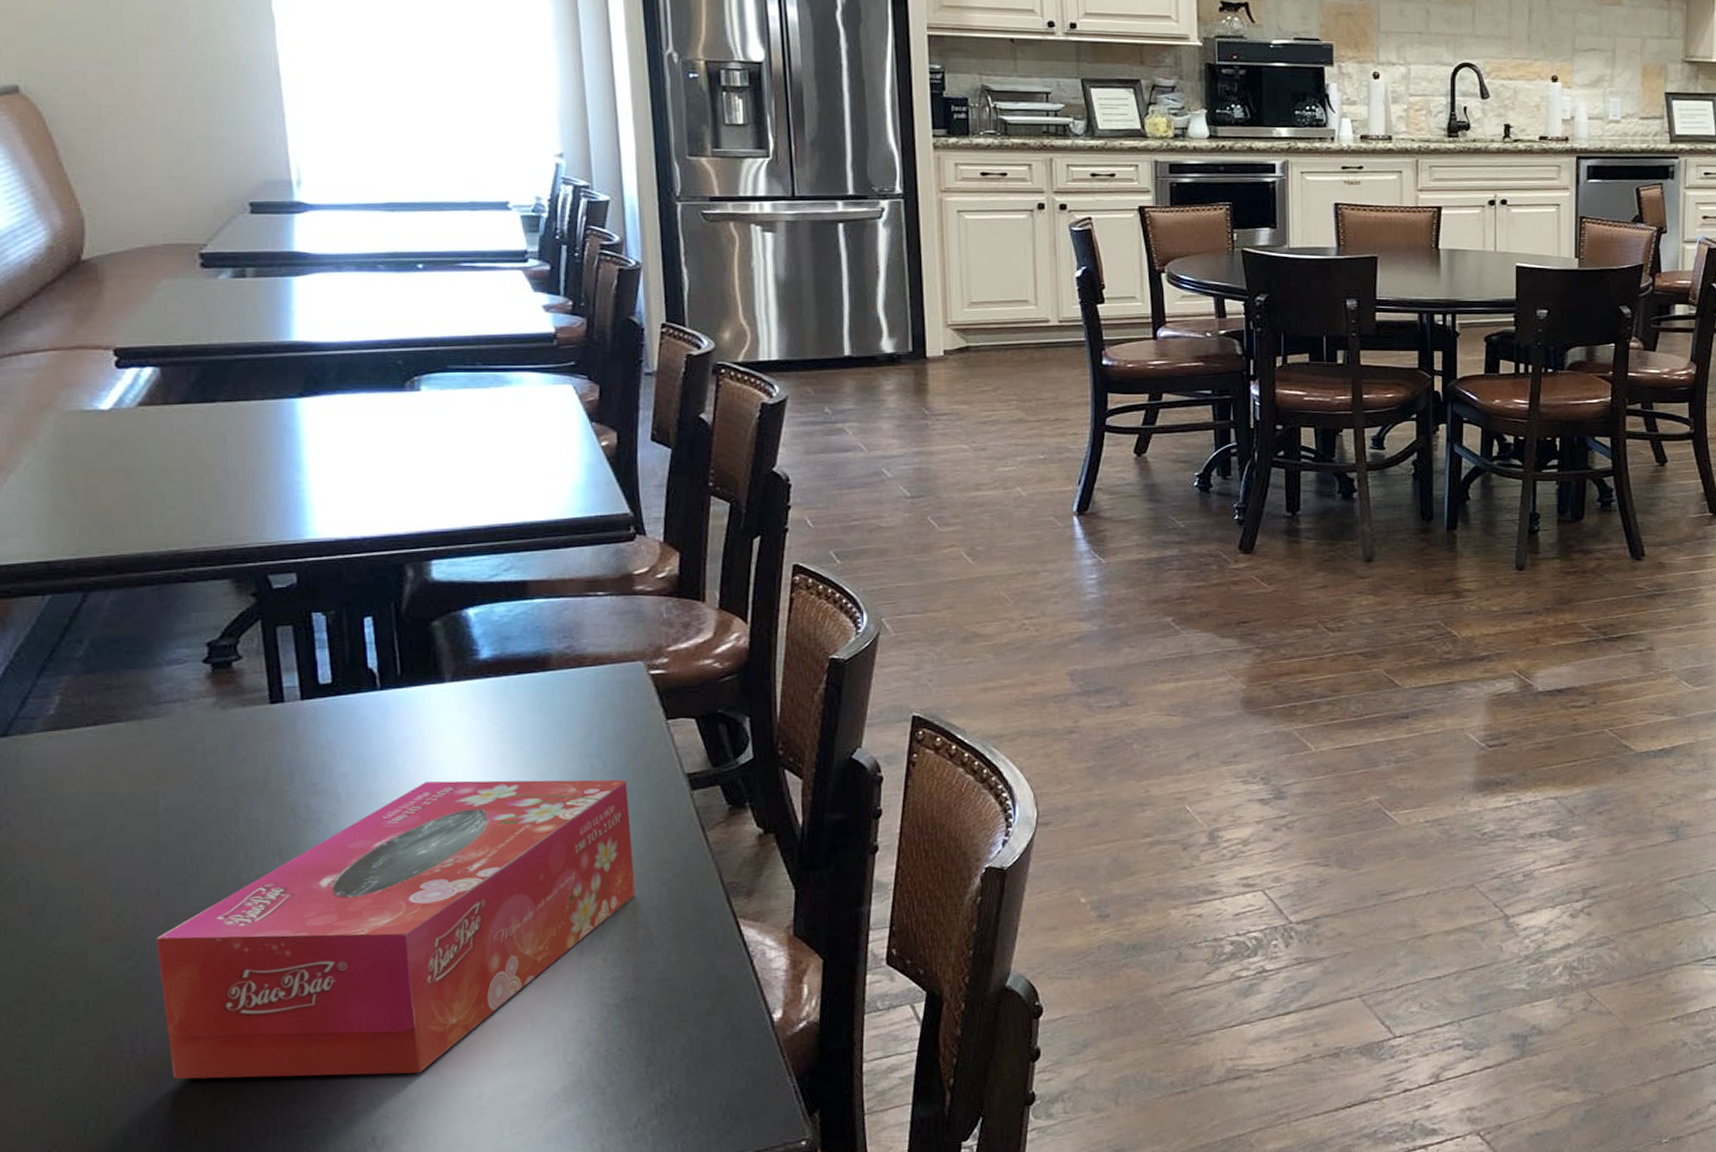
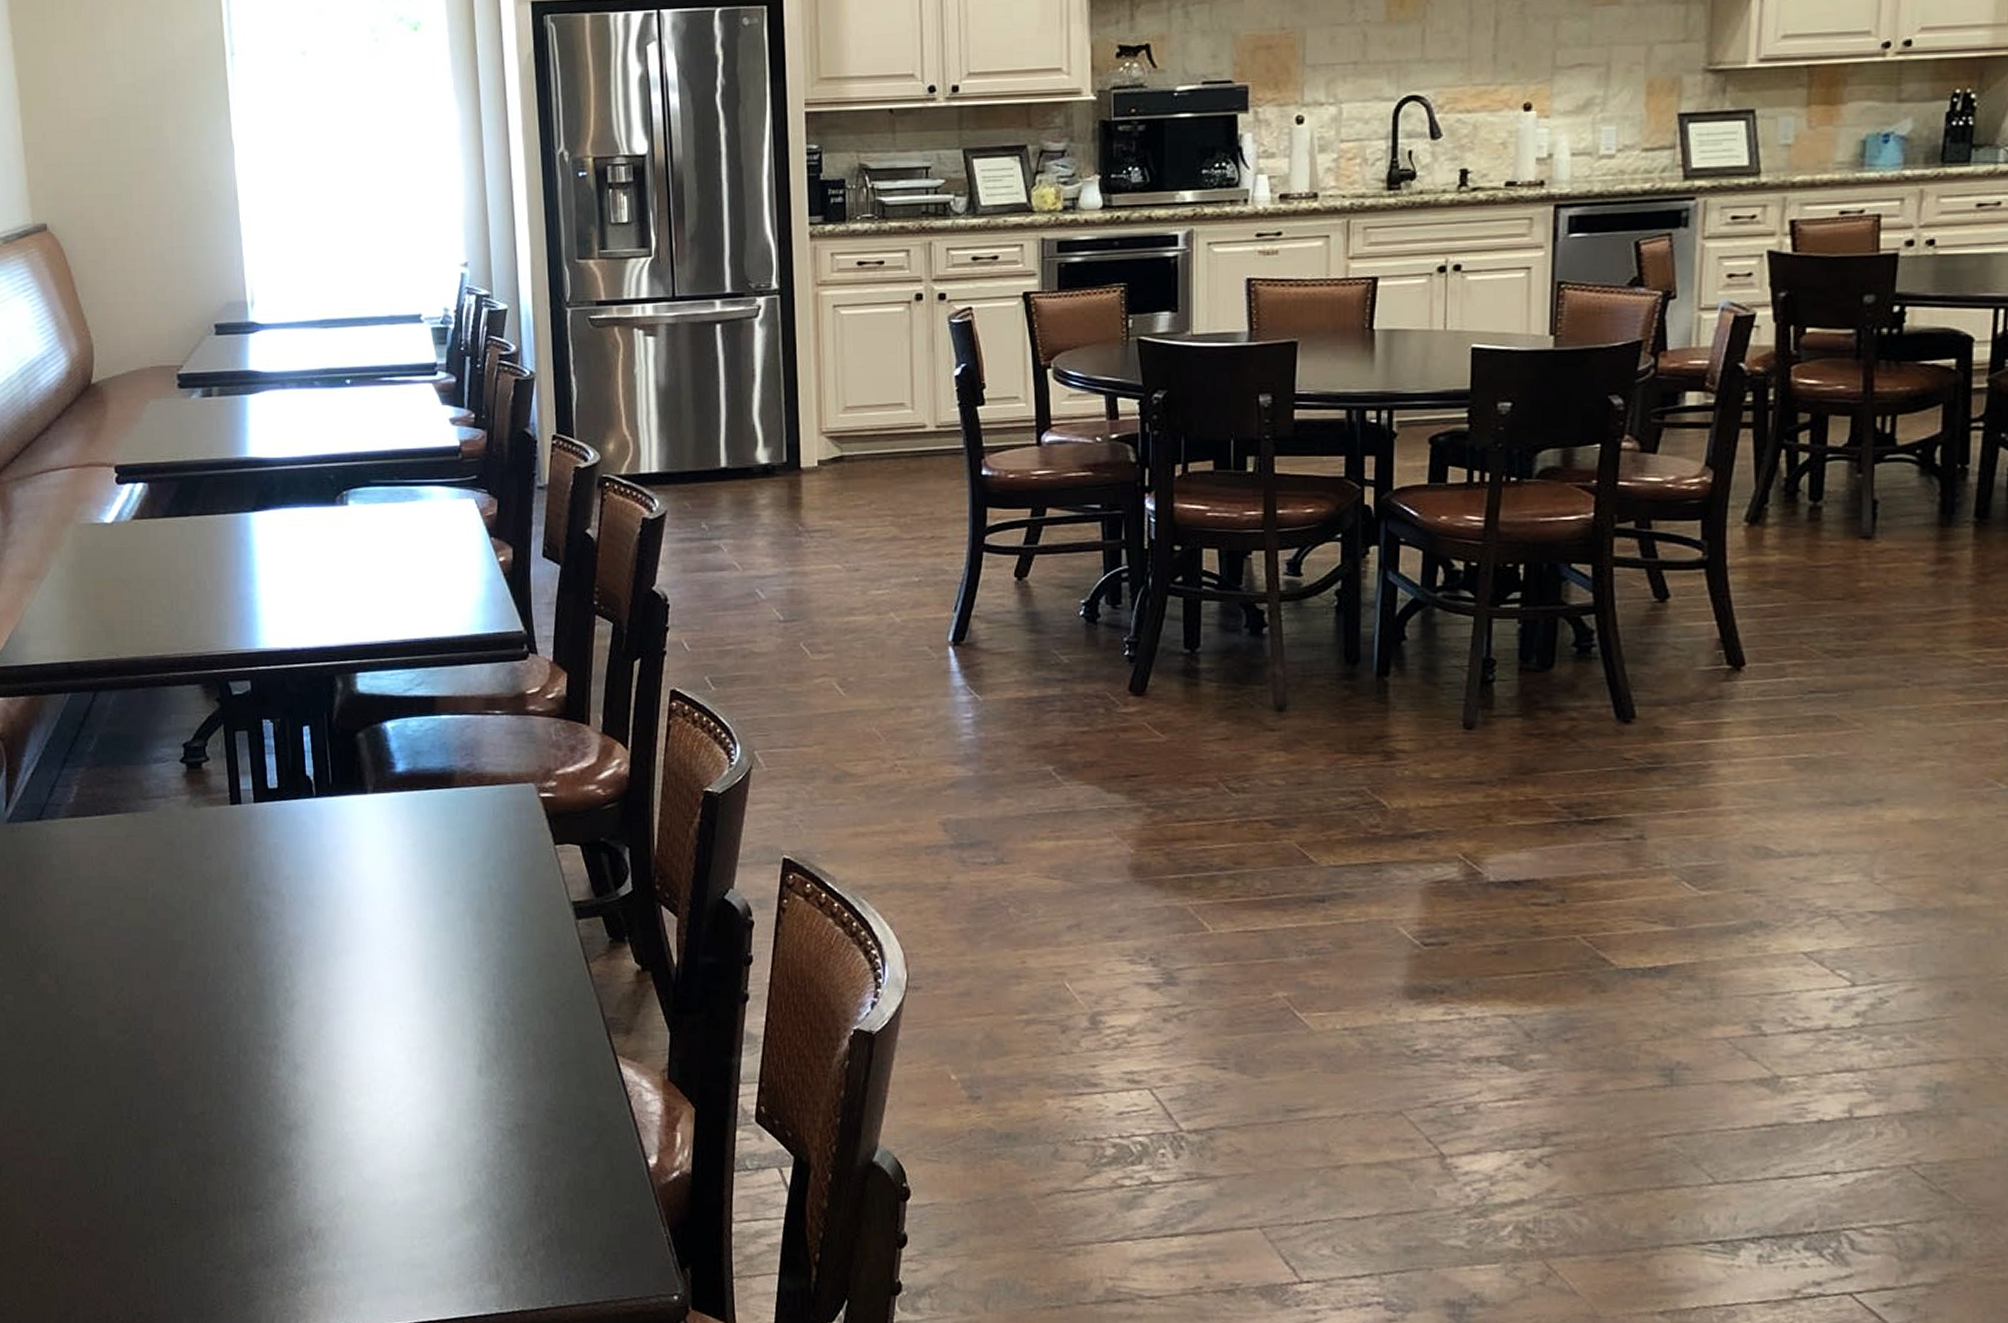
tissue box: present [155,779,636,1079] -> none [146,890,527,1173]

